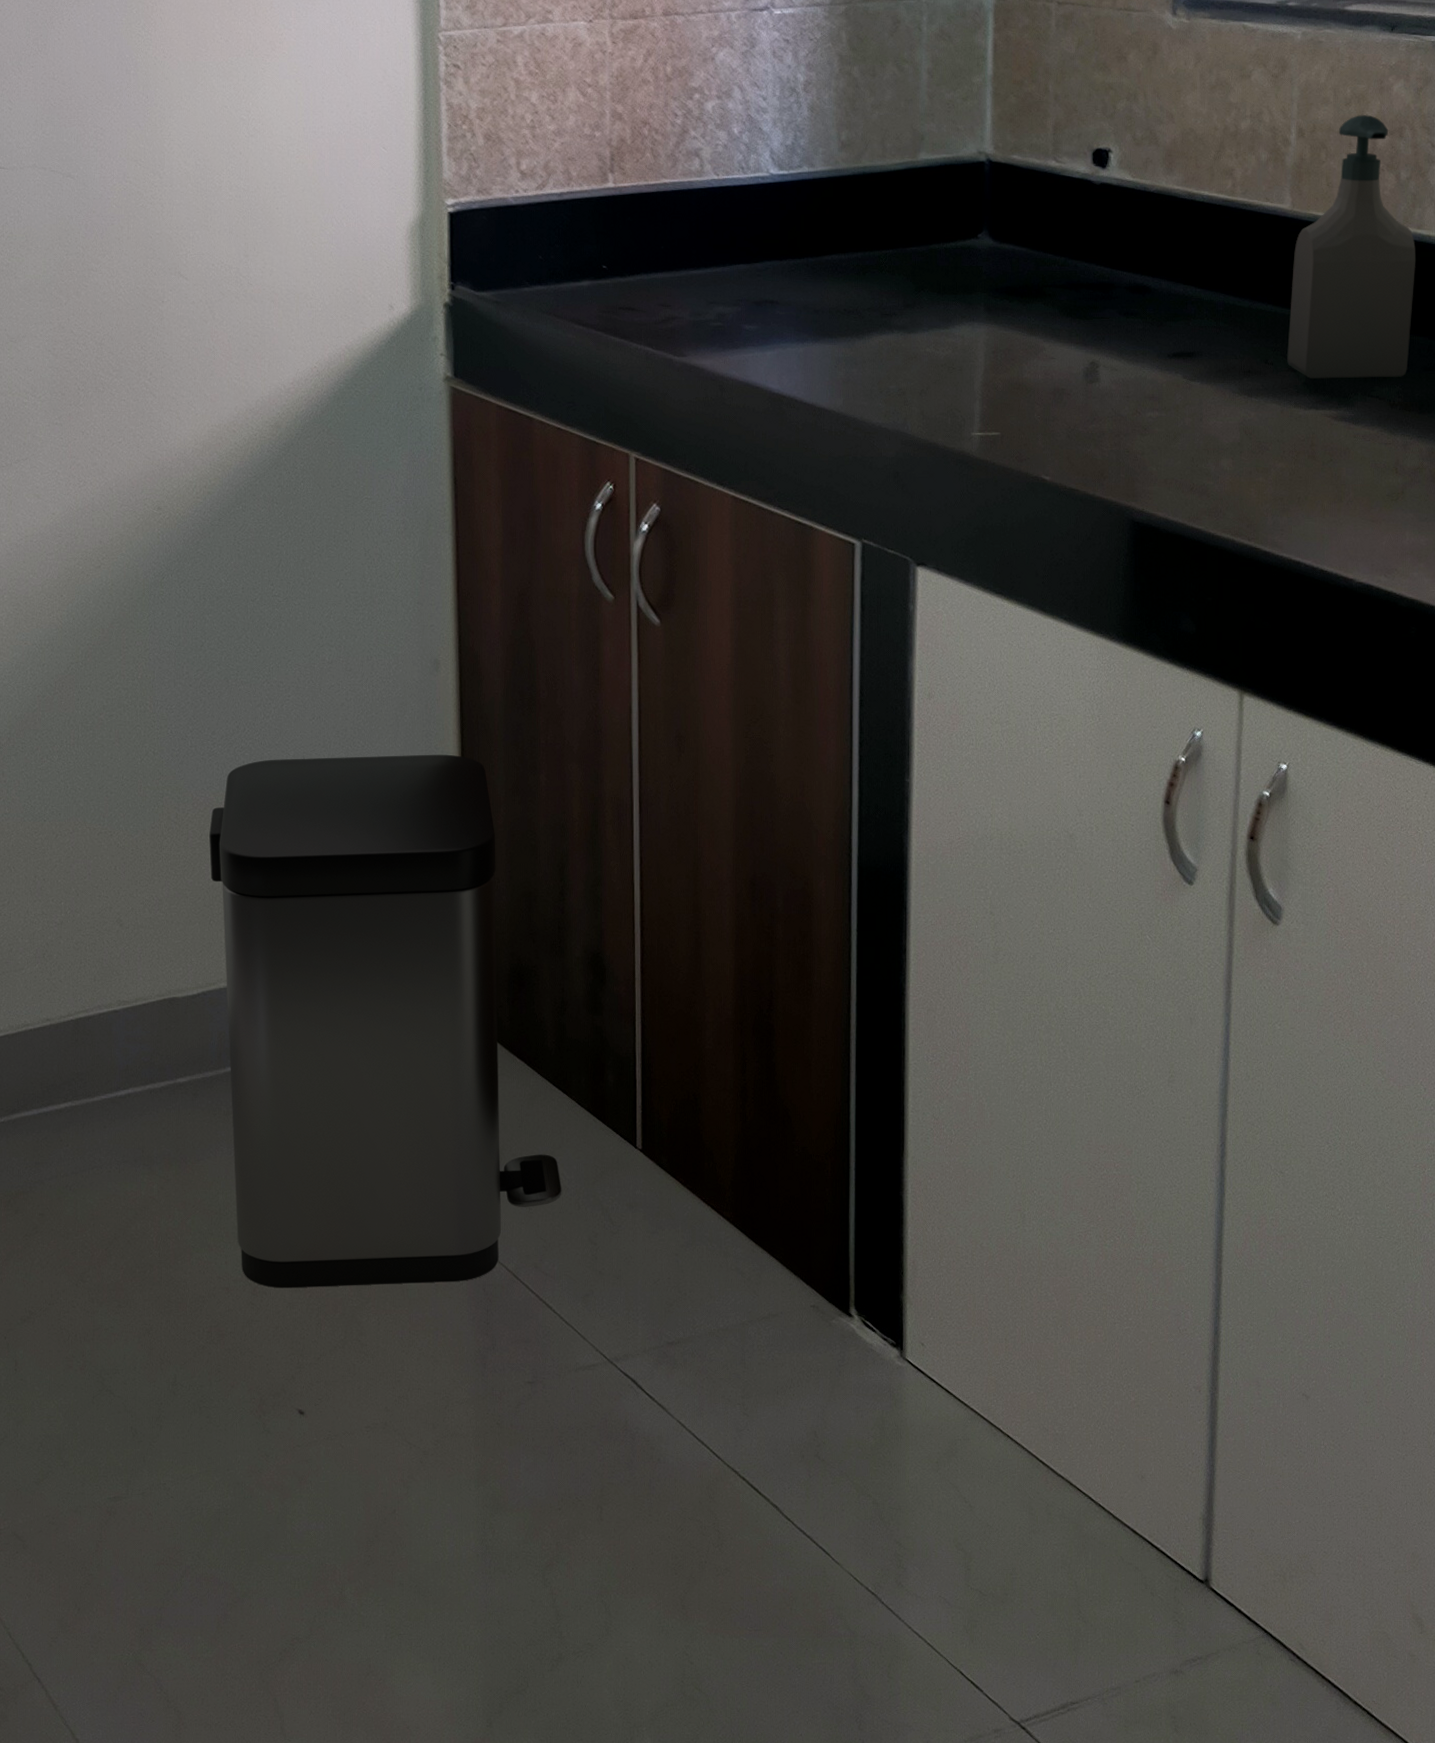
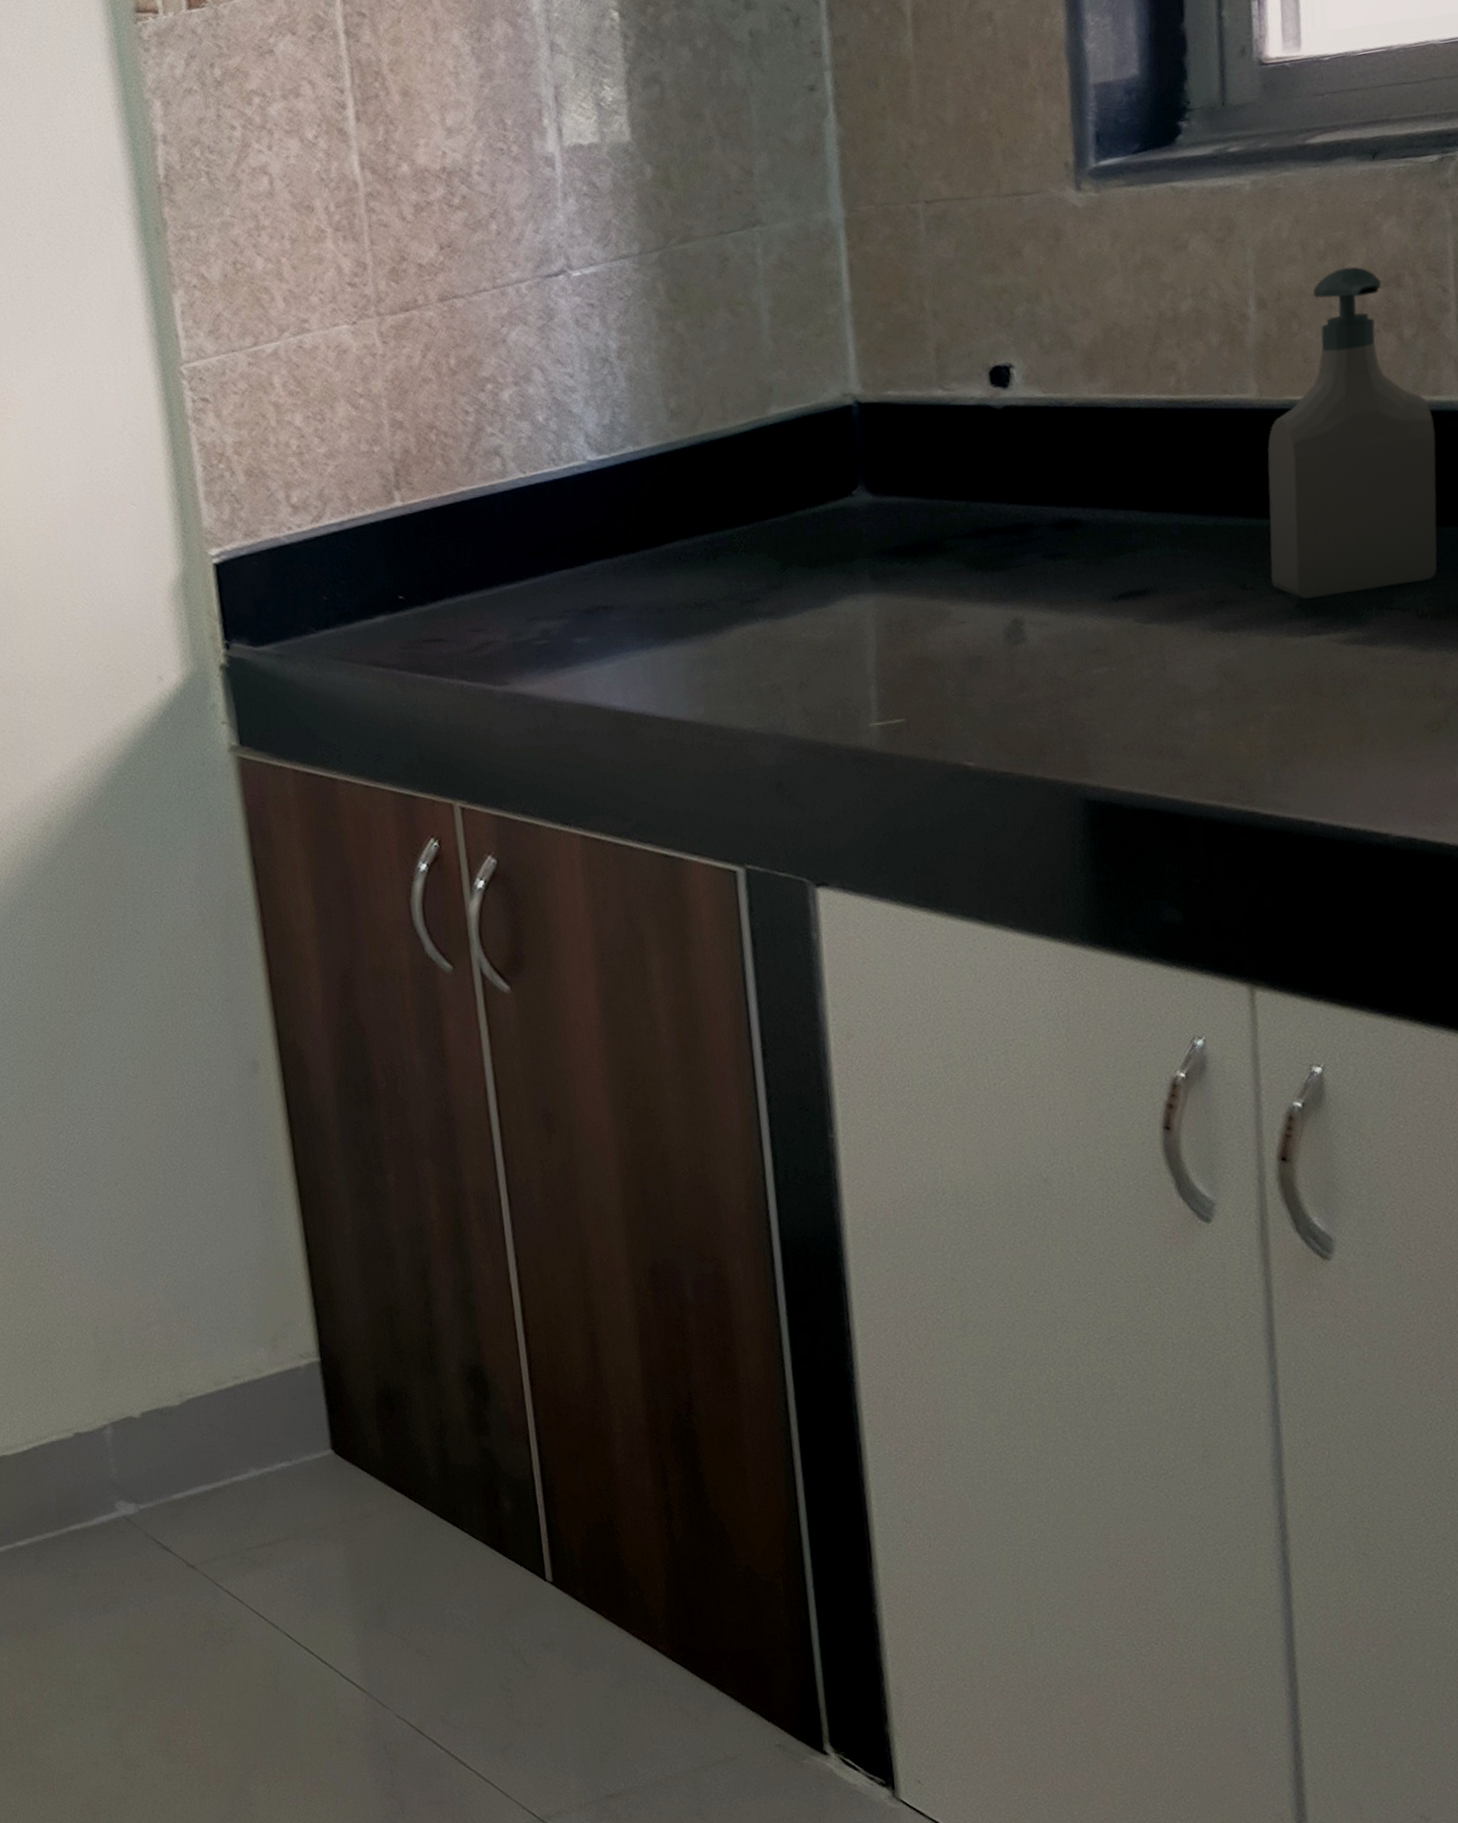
pedal bin: present [209,754,562,1289] -> none [21,1163,464,1760]

